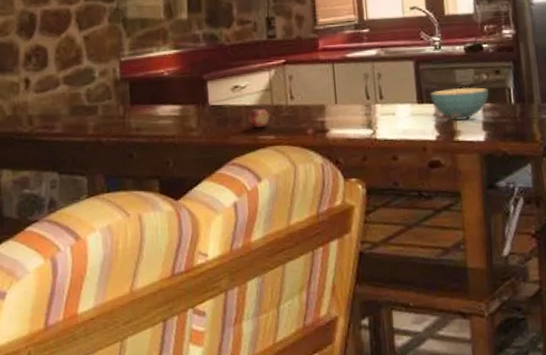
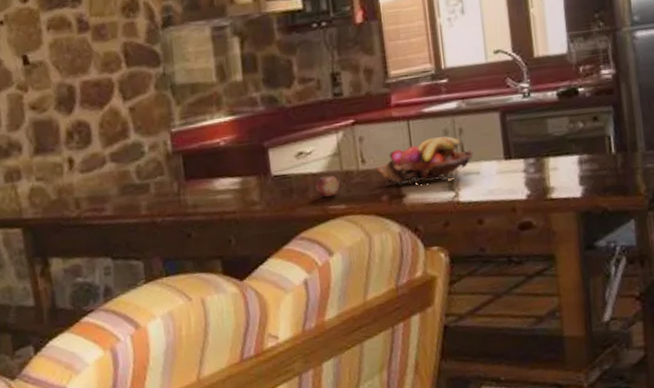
fruit basket: none [302,80,390,122] -> present [375,136,473,186]
cereal bowl: present [430,87,489,121] -> none [518,137,586,177]

